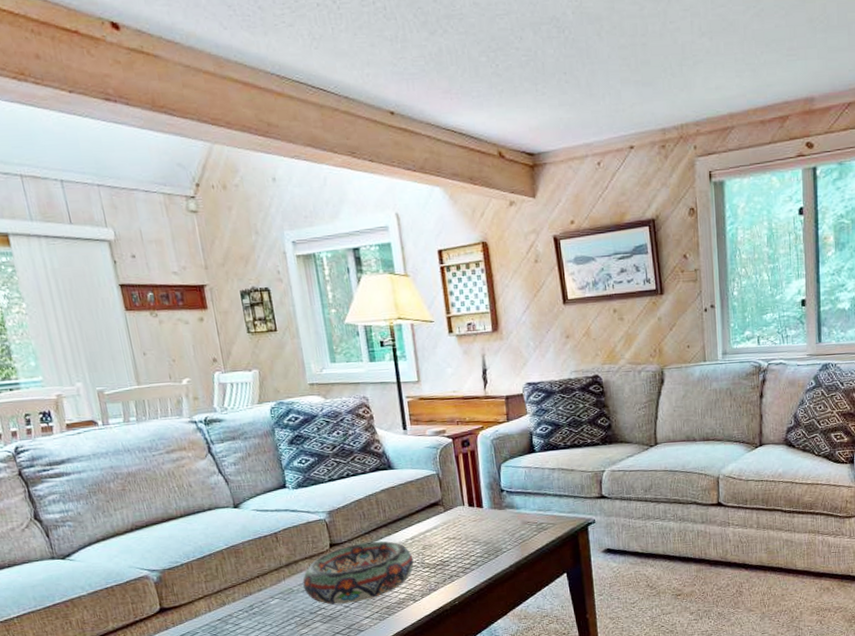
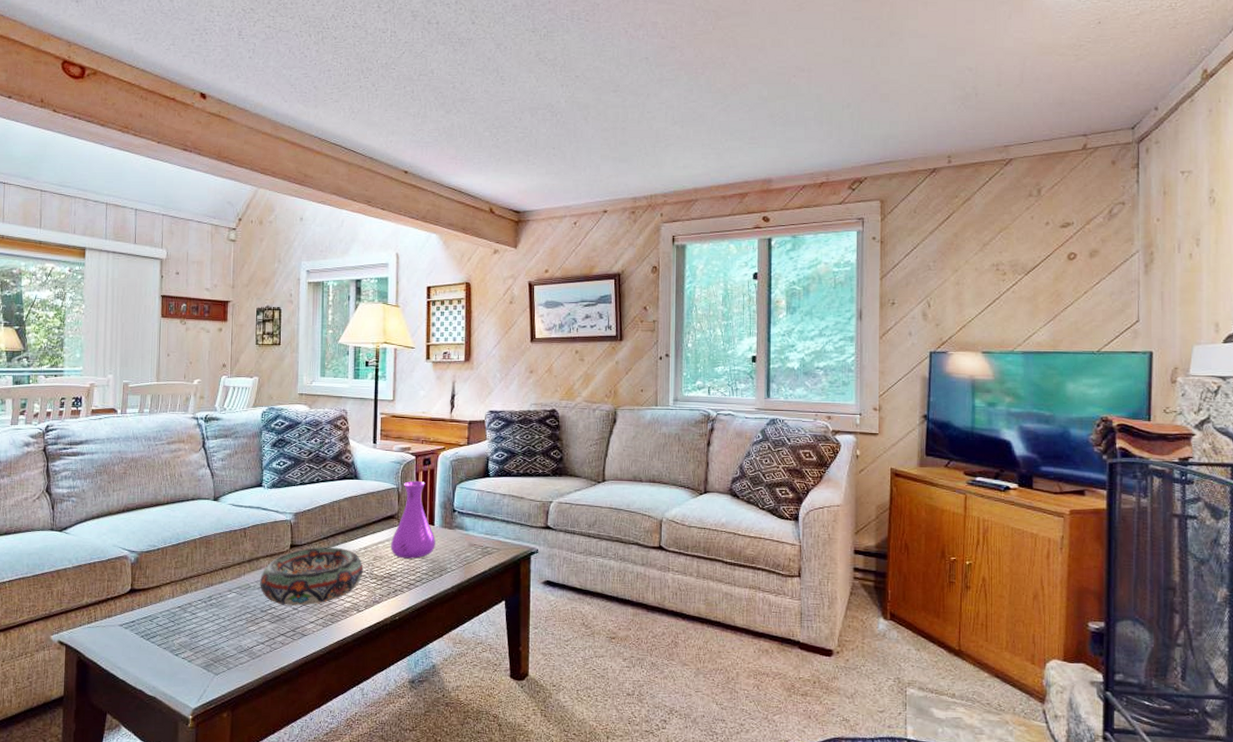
vase: none [438,463,487,544] -> present [390,480,435,559]

